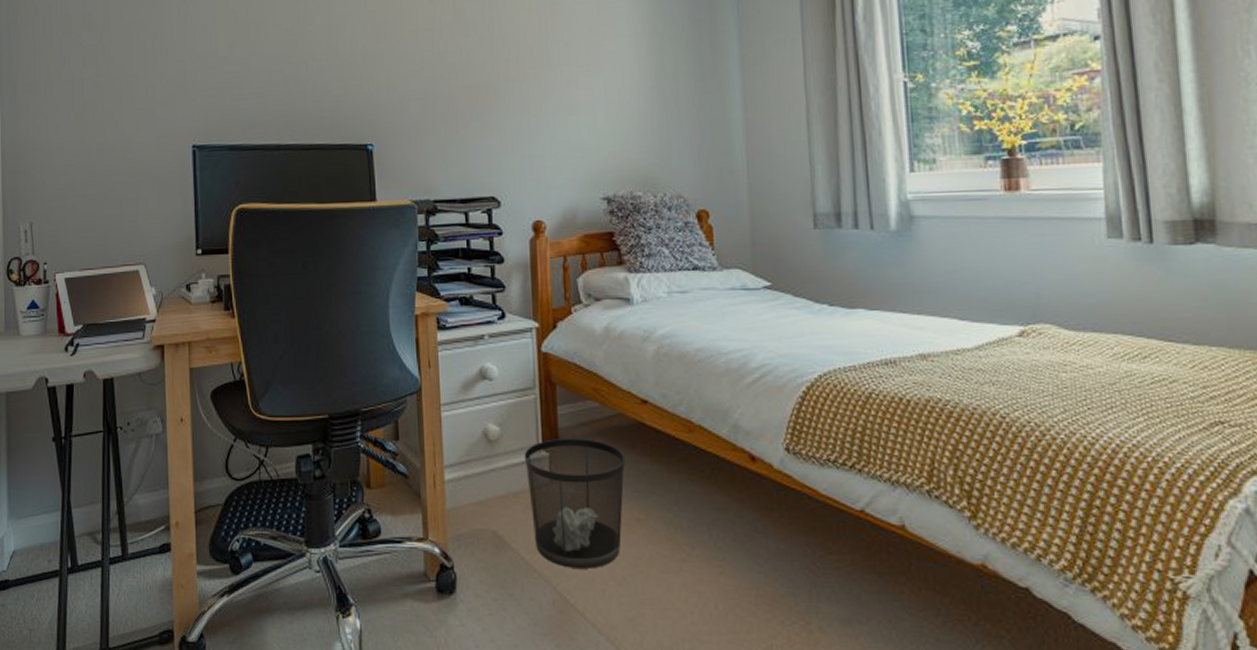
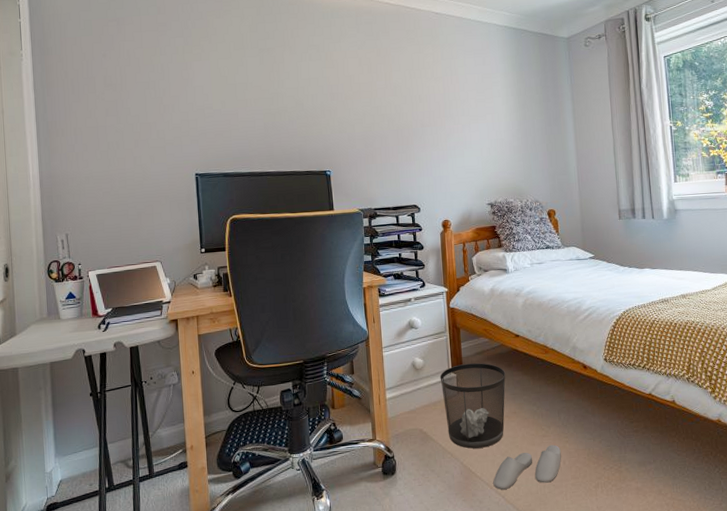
slippers: none [602,575,711,636] -> present [493,445,561,490]

